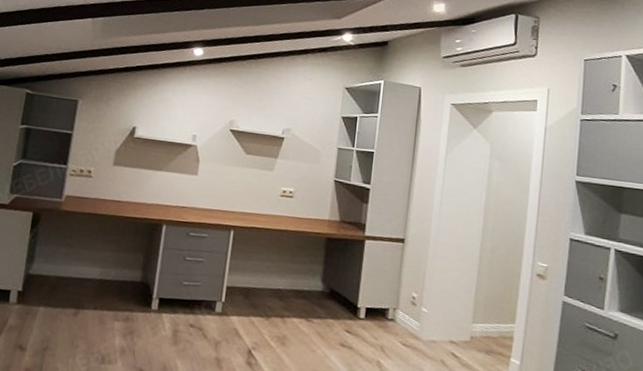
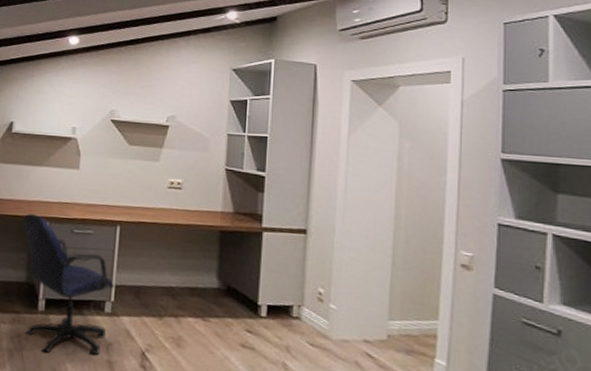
office chair: none [137,215,226,353] -> present [22,213,114,356]

